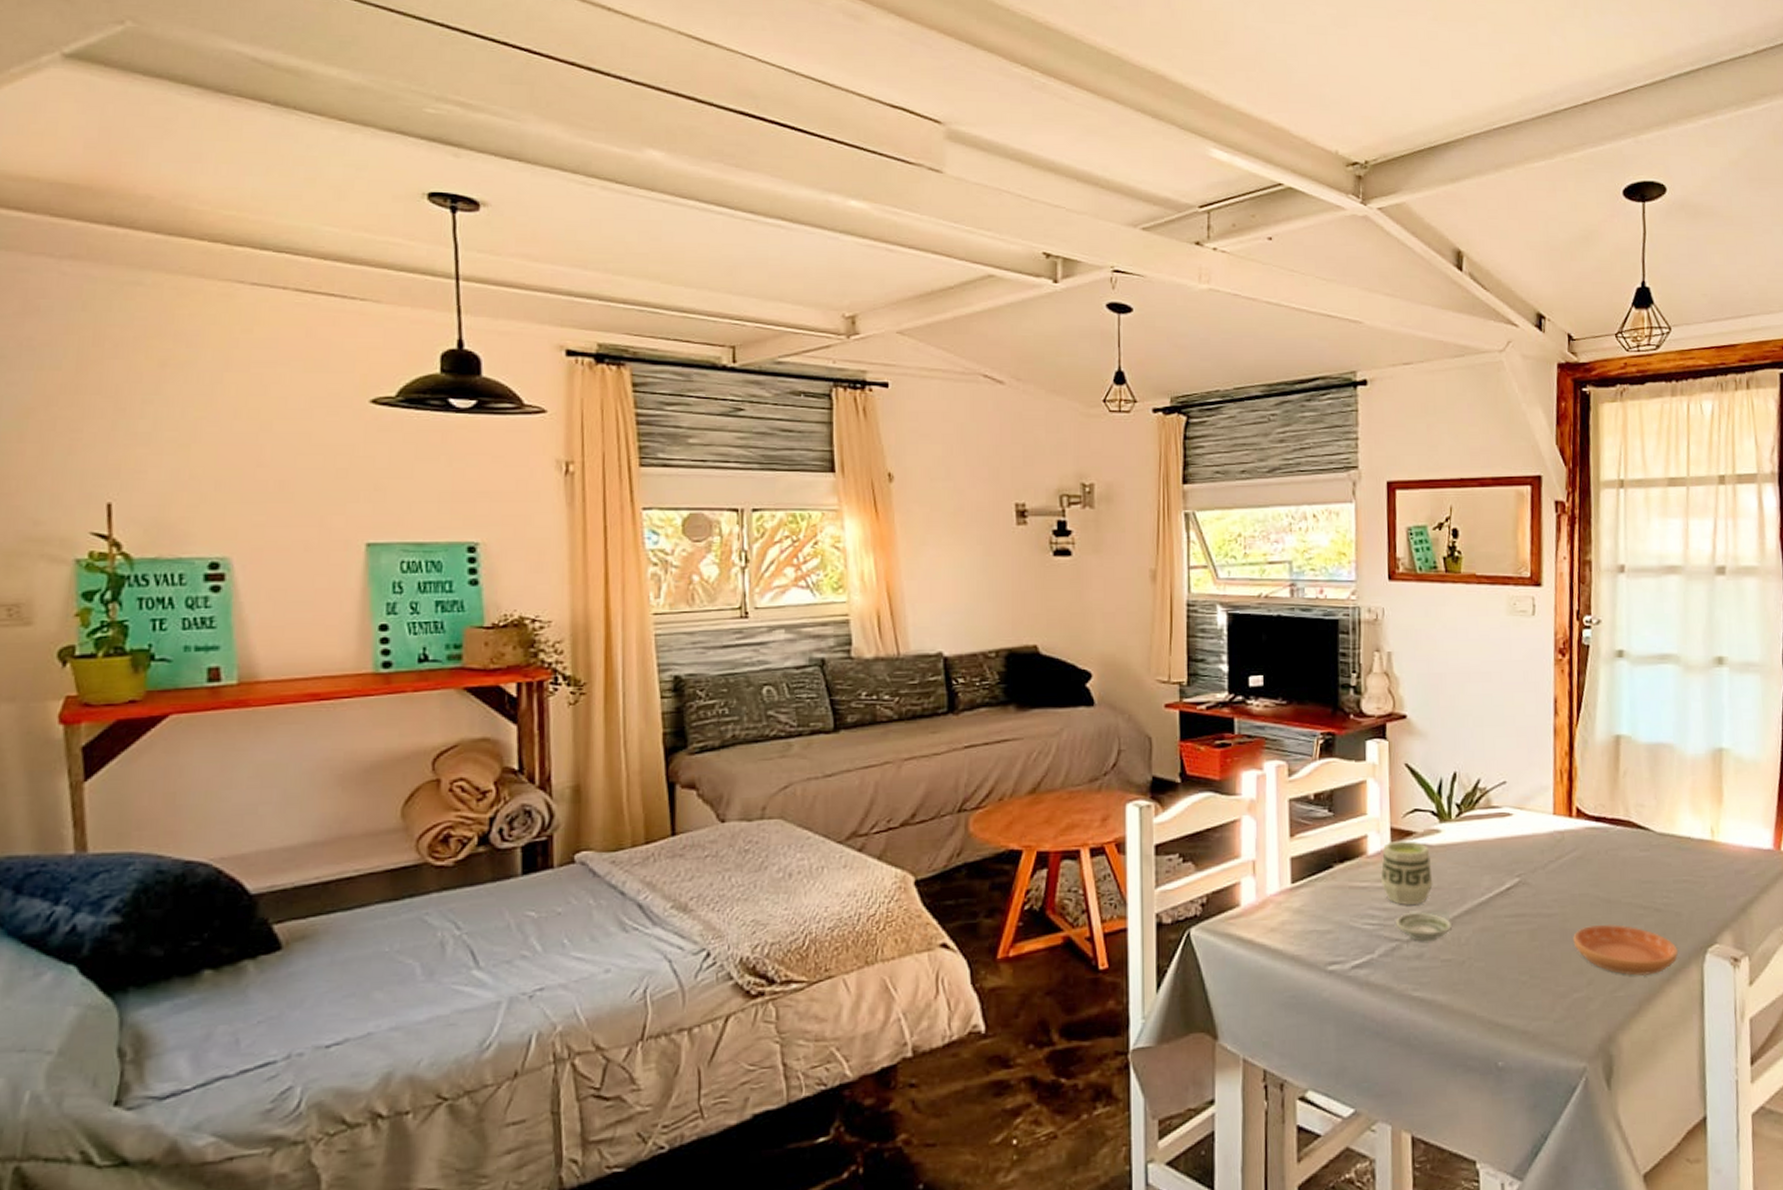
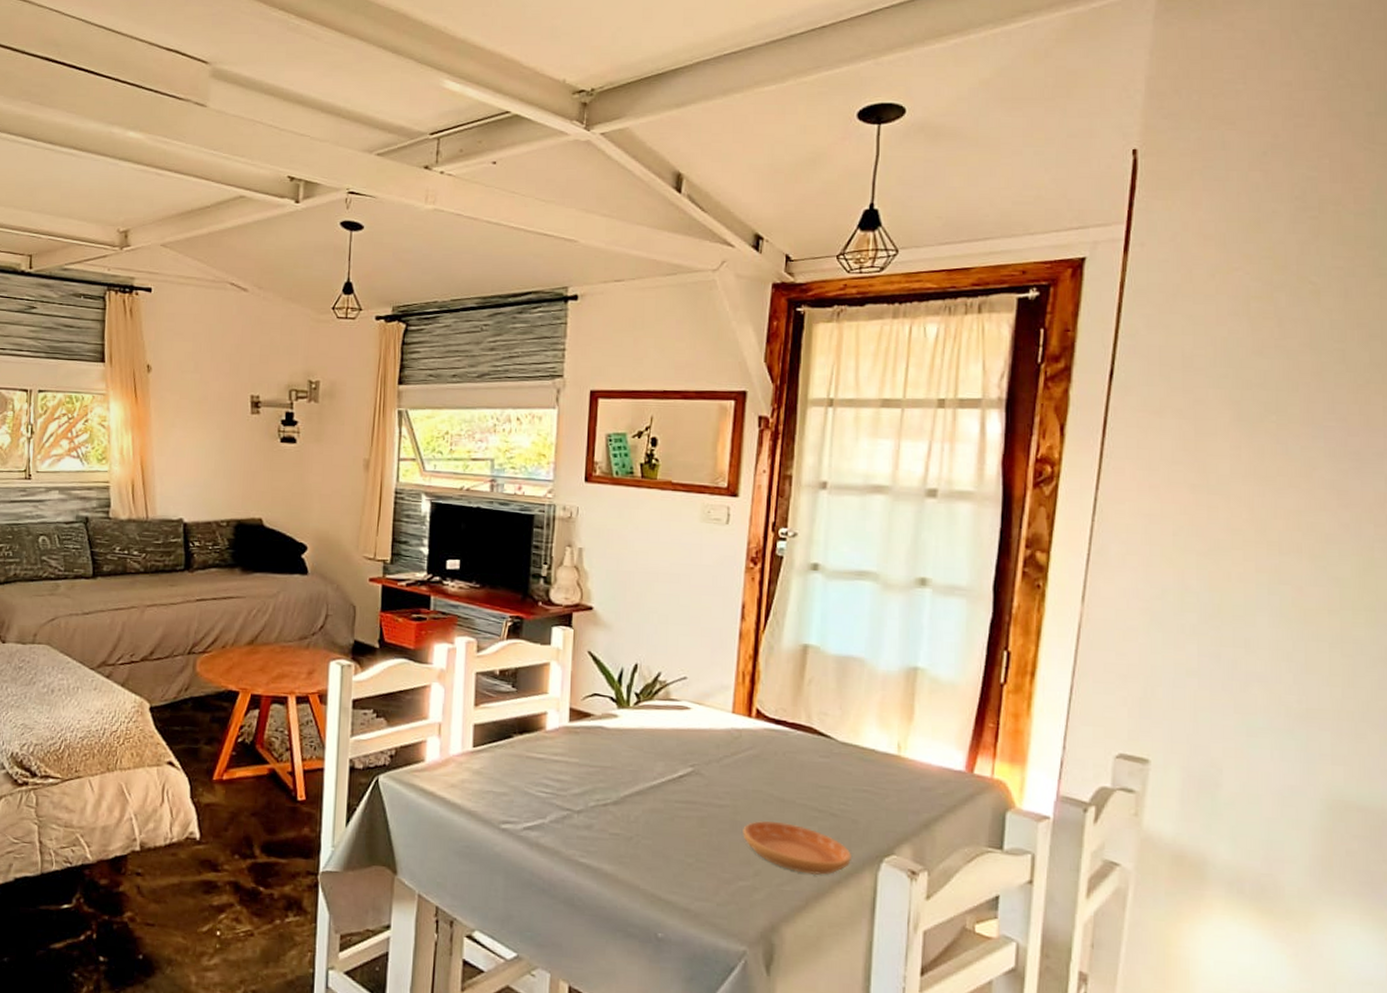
cup: present [1380,841,1433,906] -> none [556,720,607,781]
saucer: present [1396,911,1451,942] -> none [568,786,622,816]

